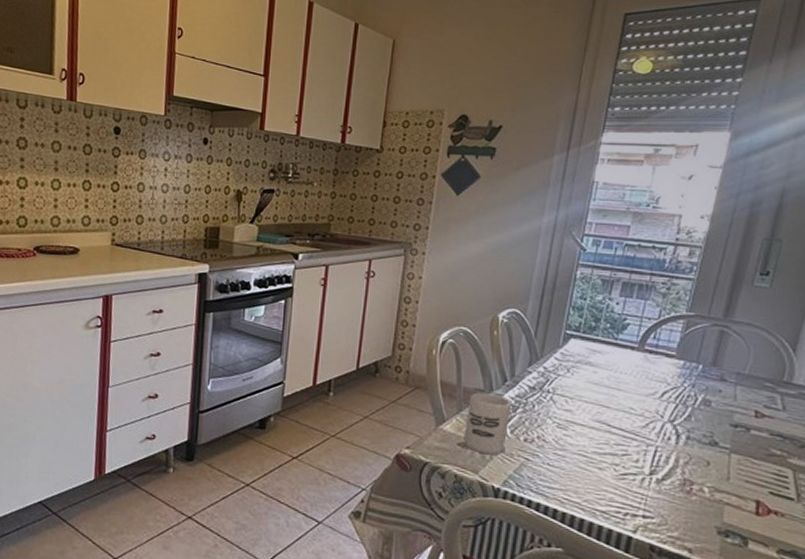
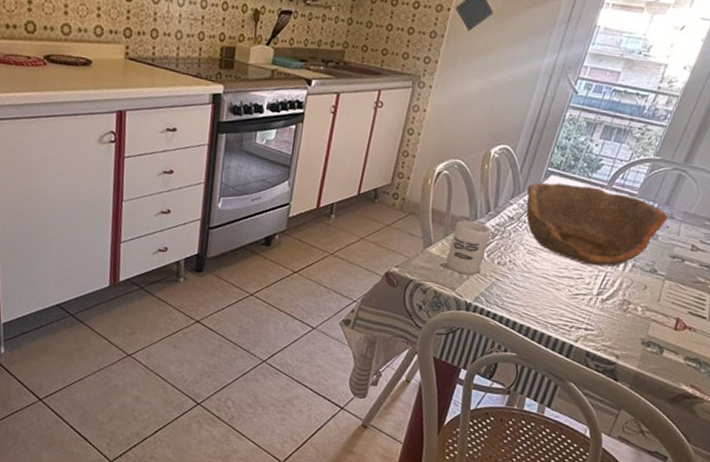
bowl: none [546,346,719,440] -> present [526,182,669,267]

